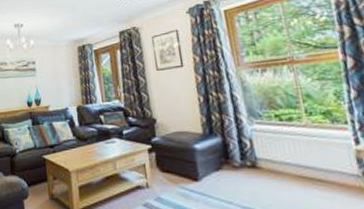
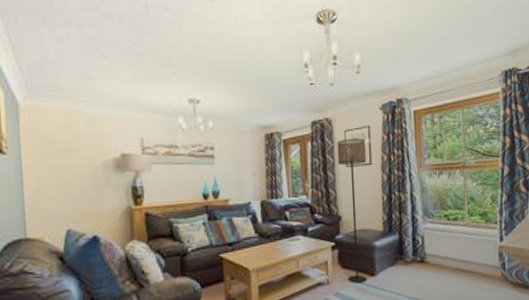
floor lamp: none [145,42,189,188] -> present [337,138,366,283]

